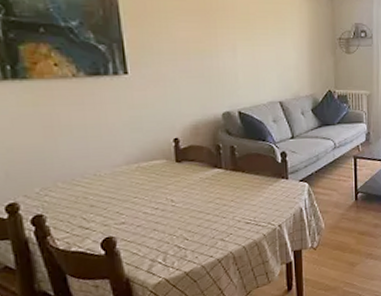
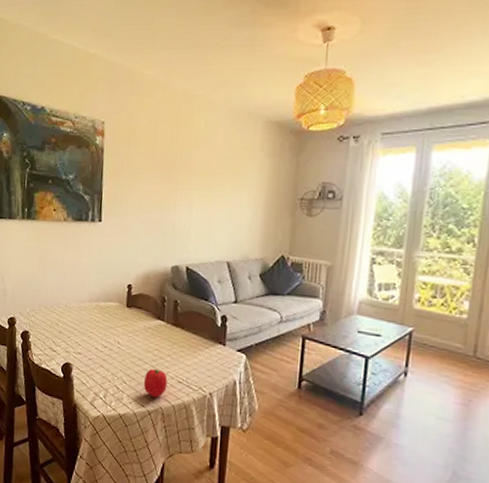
fruit: none [208,216,235,246] -> present [143,368,168,398]

